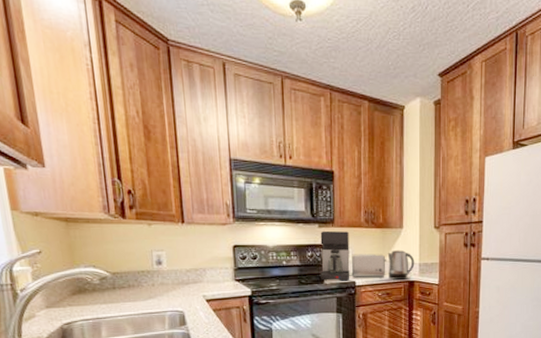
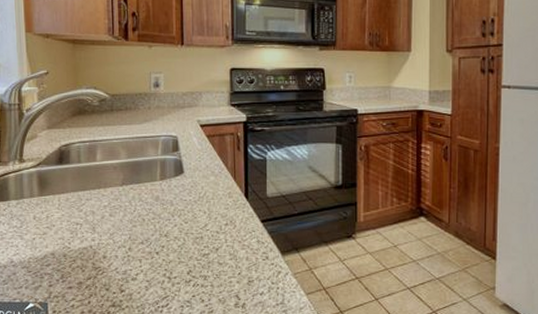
coffee maker: present [320,230,350,281] -> none [320,53,352,108]
toaster: present [351,253,387,279] -> none [353,79,393,107]
kettle: present [387,249,415,280] -> none [393,75,424,108]

